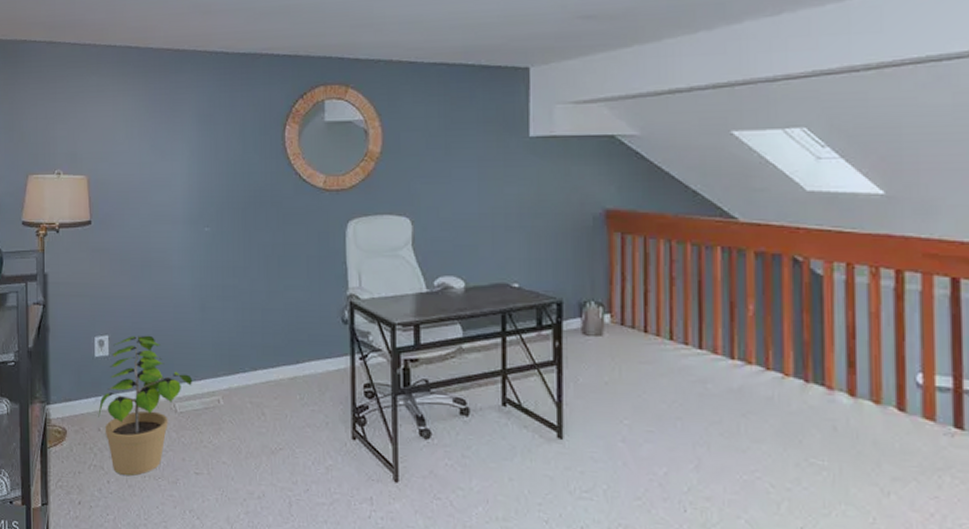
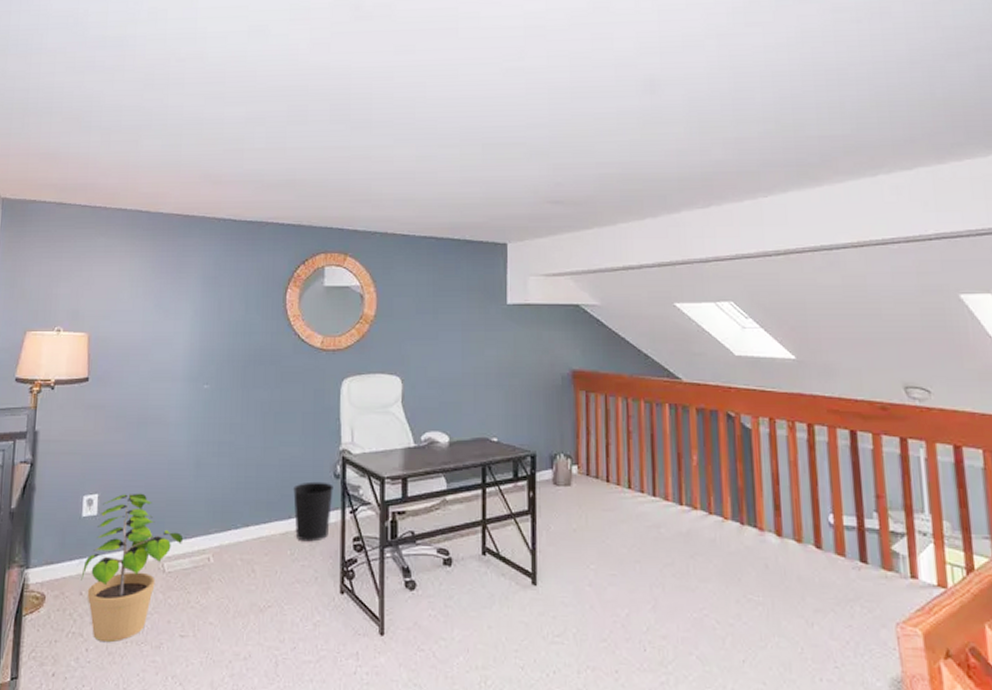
wastebasket: none [299,326,342,387] -> present [292,481,333,542]

